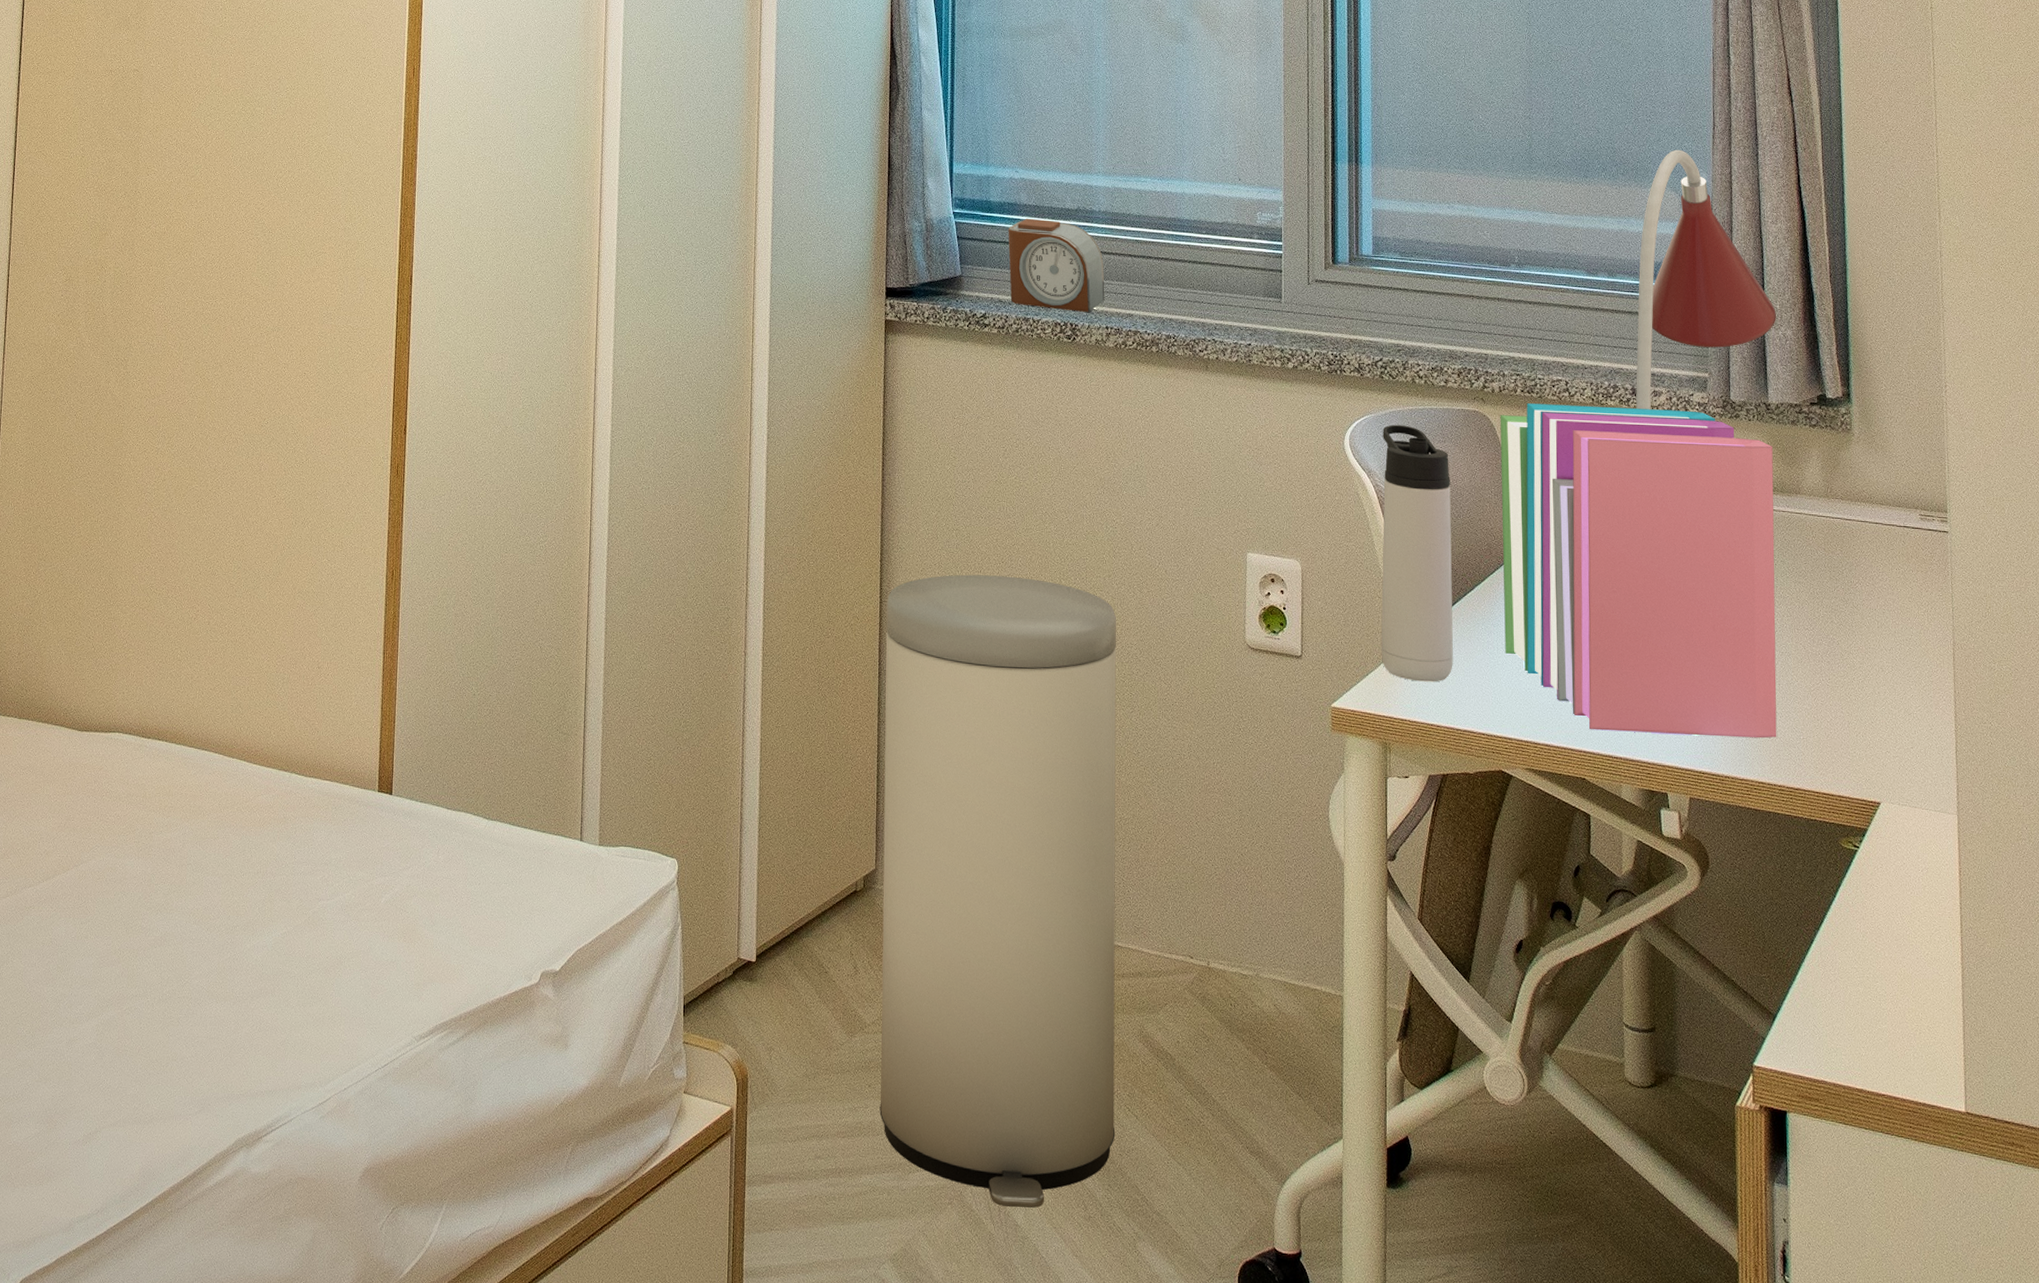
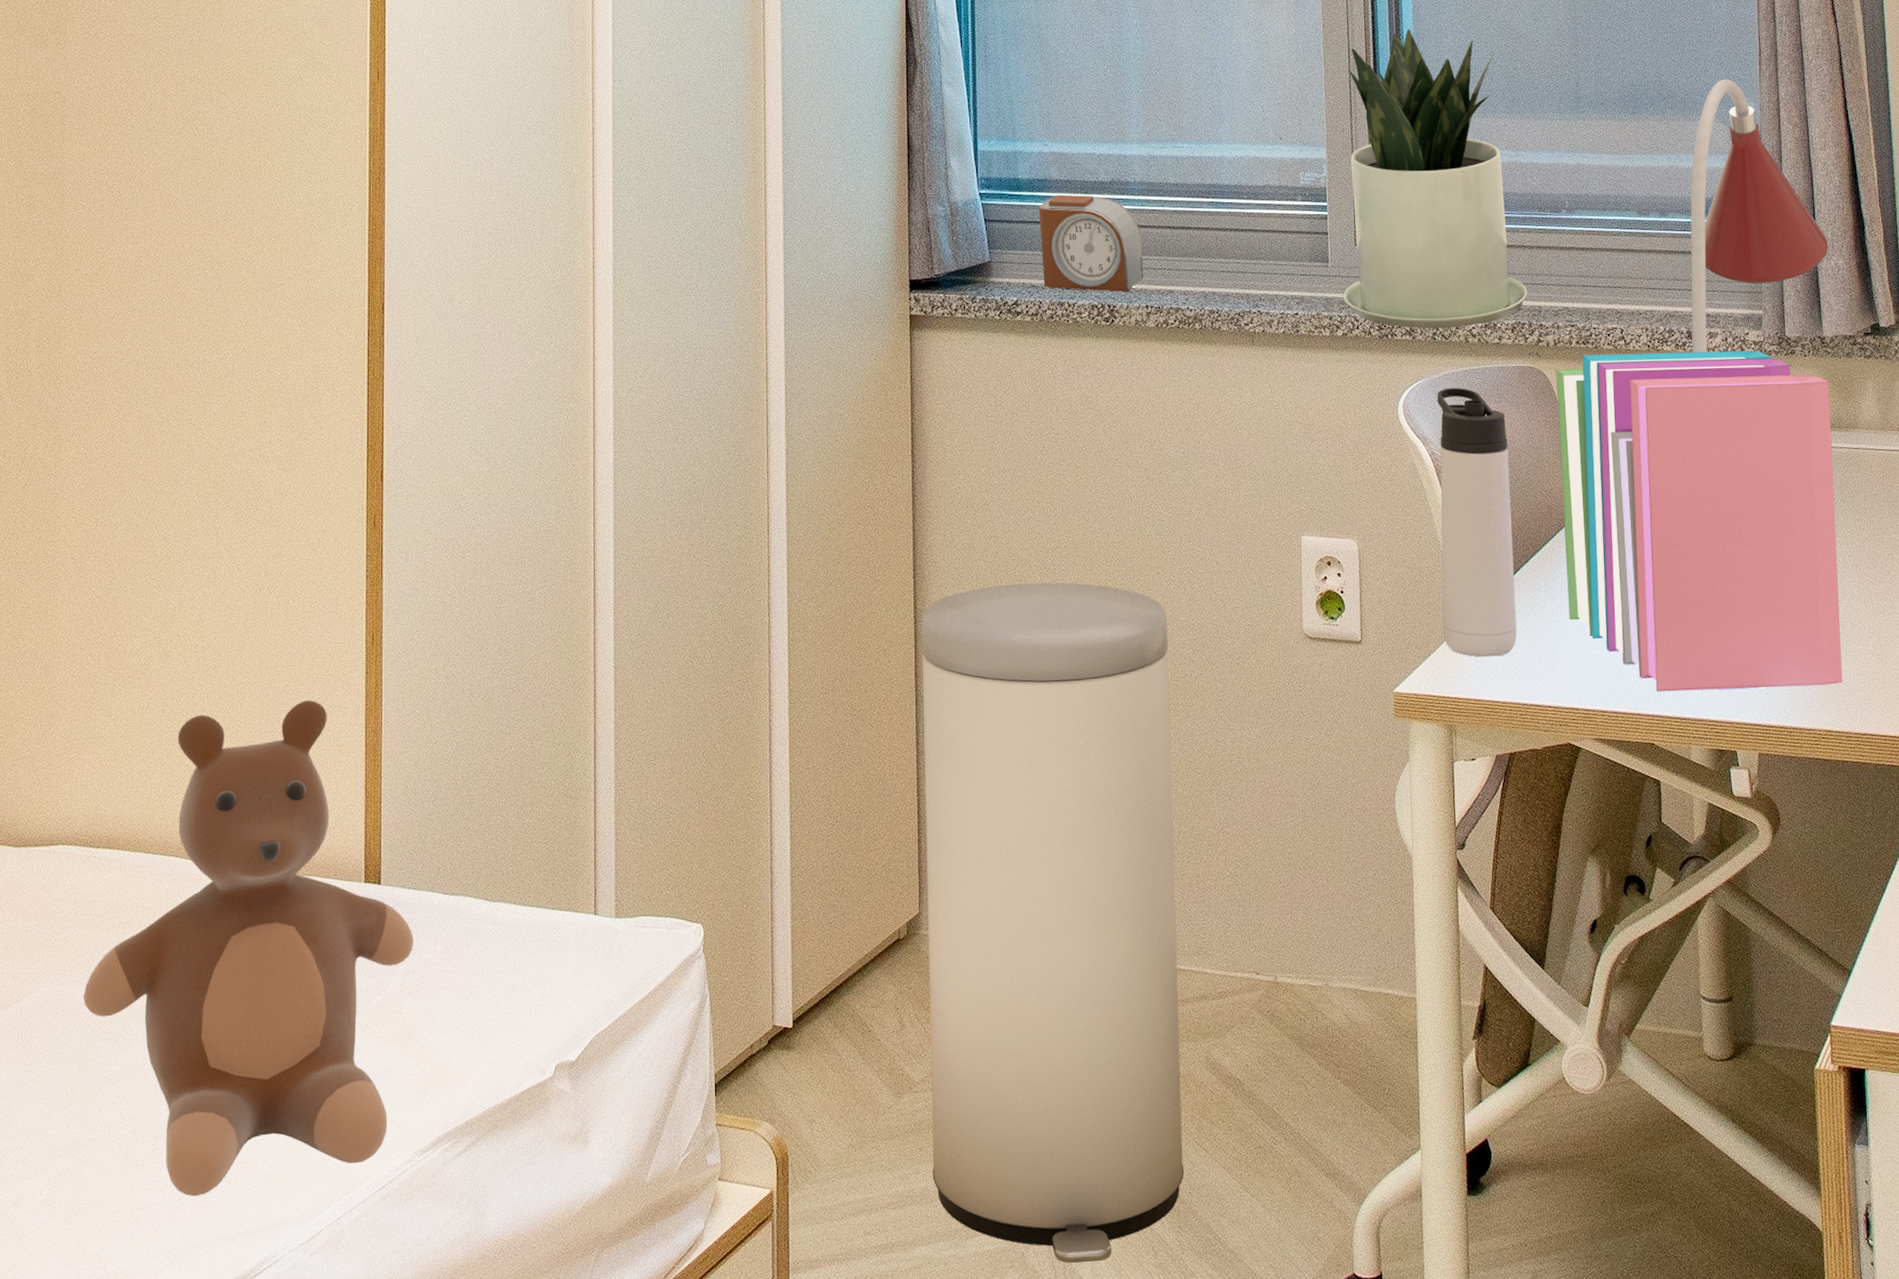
teddy bear: none [132,624,419,1056] -> present [83,700,413,1197]
planter: none [1295,84,1475,369] -> present [1343,29,1528,329]

